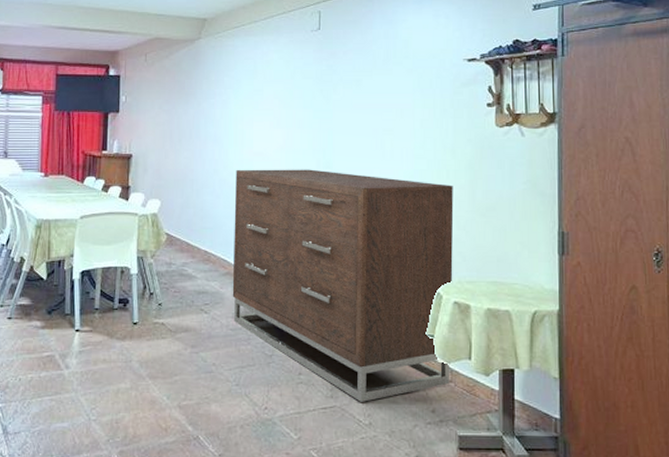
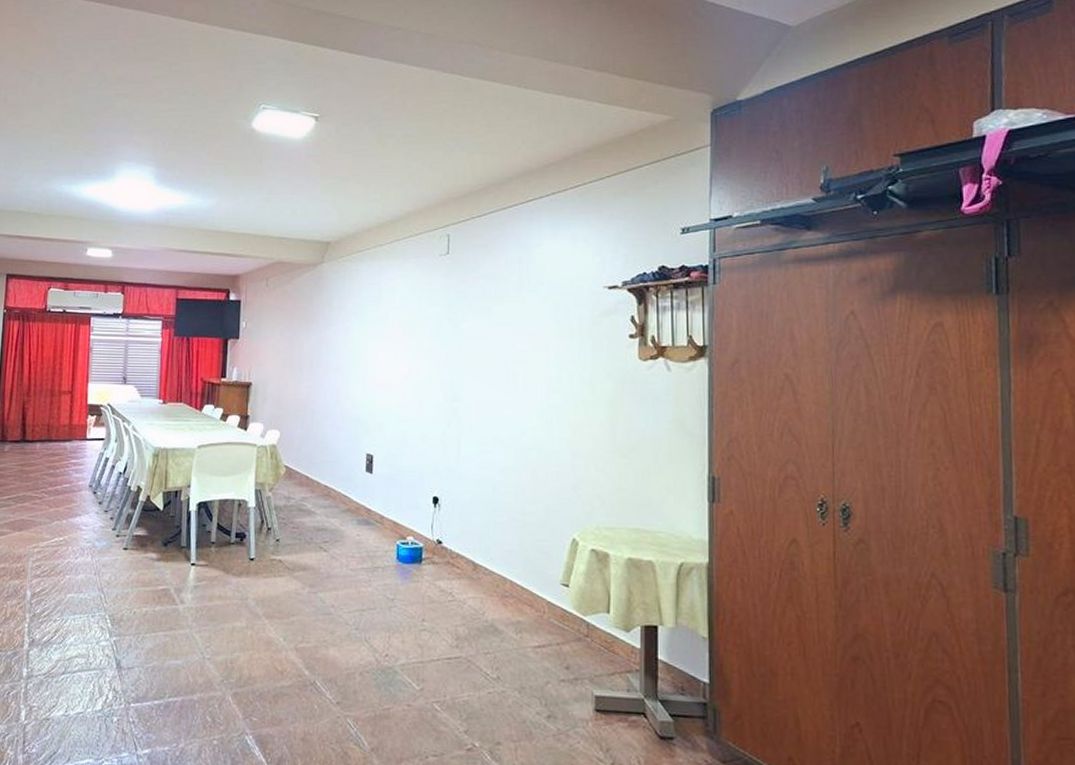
dresser: present [232,169,454,402] -> none [353,400,591,654]

